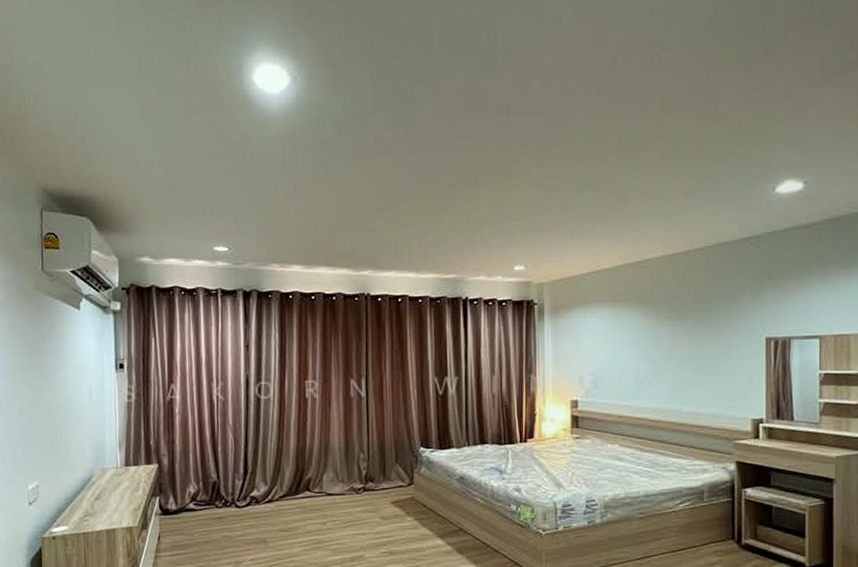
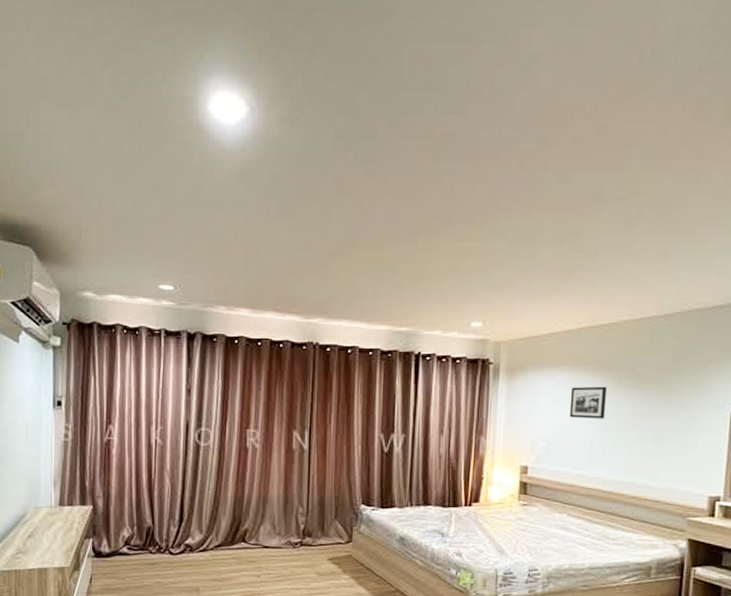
picture frame: none [613,320,648,352] -> present [569,386,607,419]

